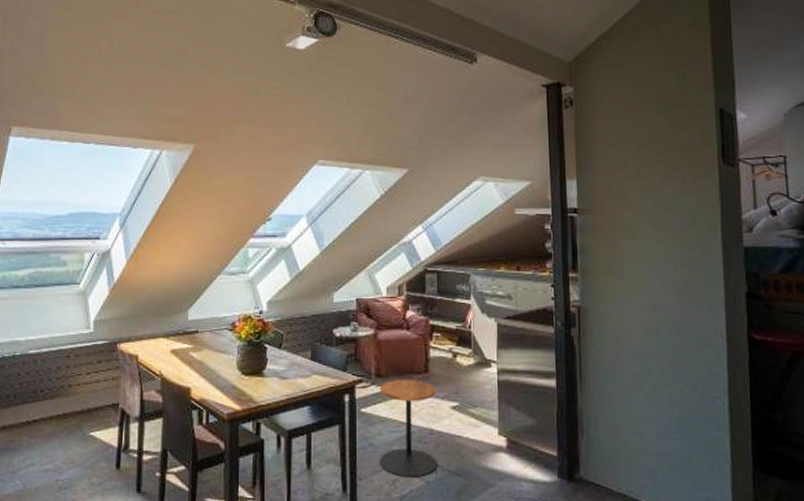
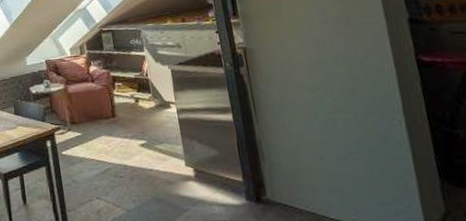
side table: present [379,380,436,477] -> none [75,124,134,207]

